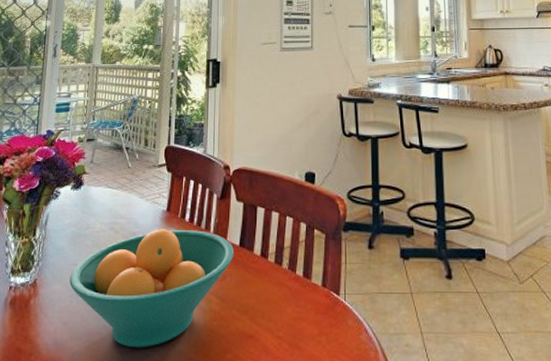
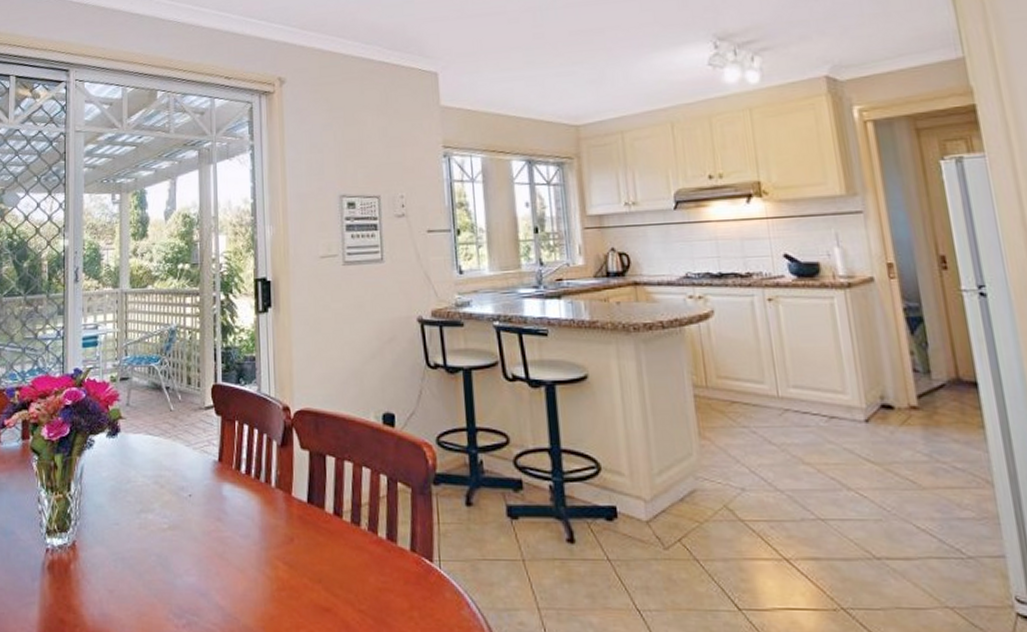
fruit bowl: present [69,229,235,348] -> none [112,482,302,622]

